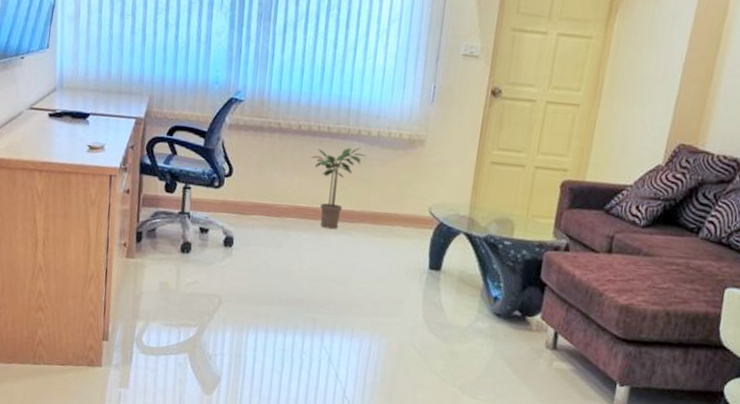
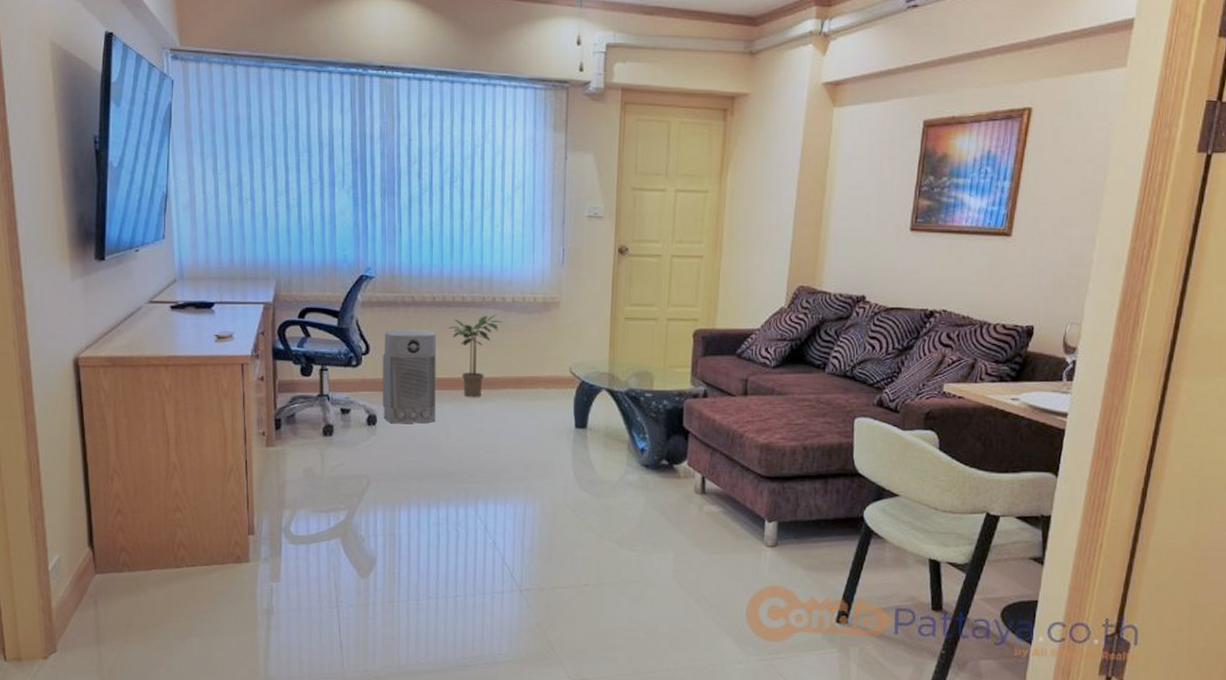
air purifier: none [240,154,299,250] -> present [382,328,437,424]

